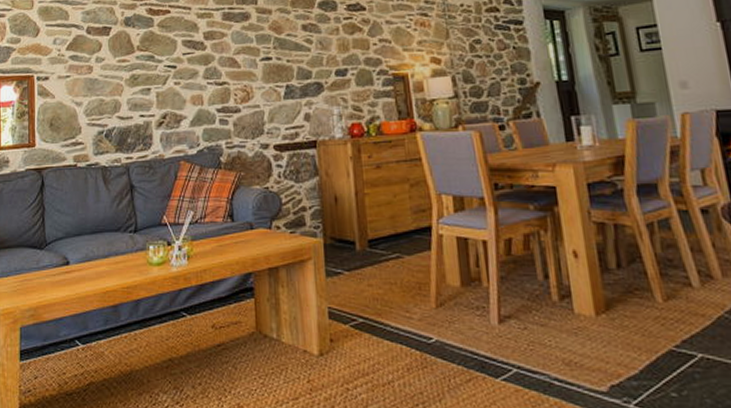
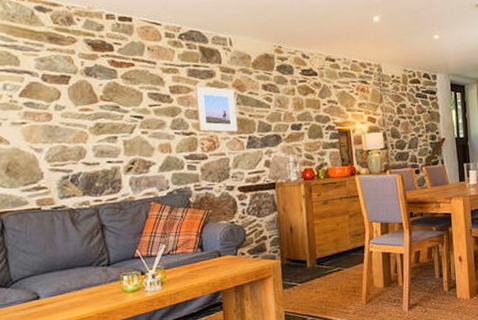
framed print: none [229,30,274,81] -> present [194,86,237,132]

